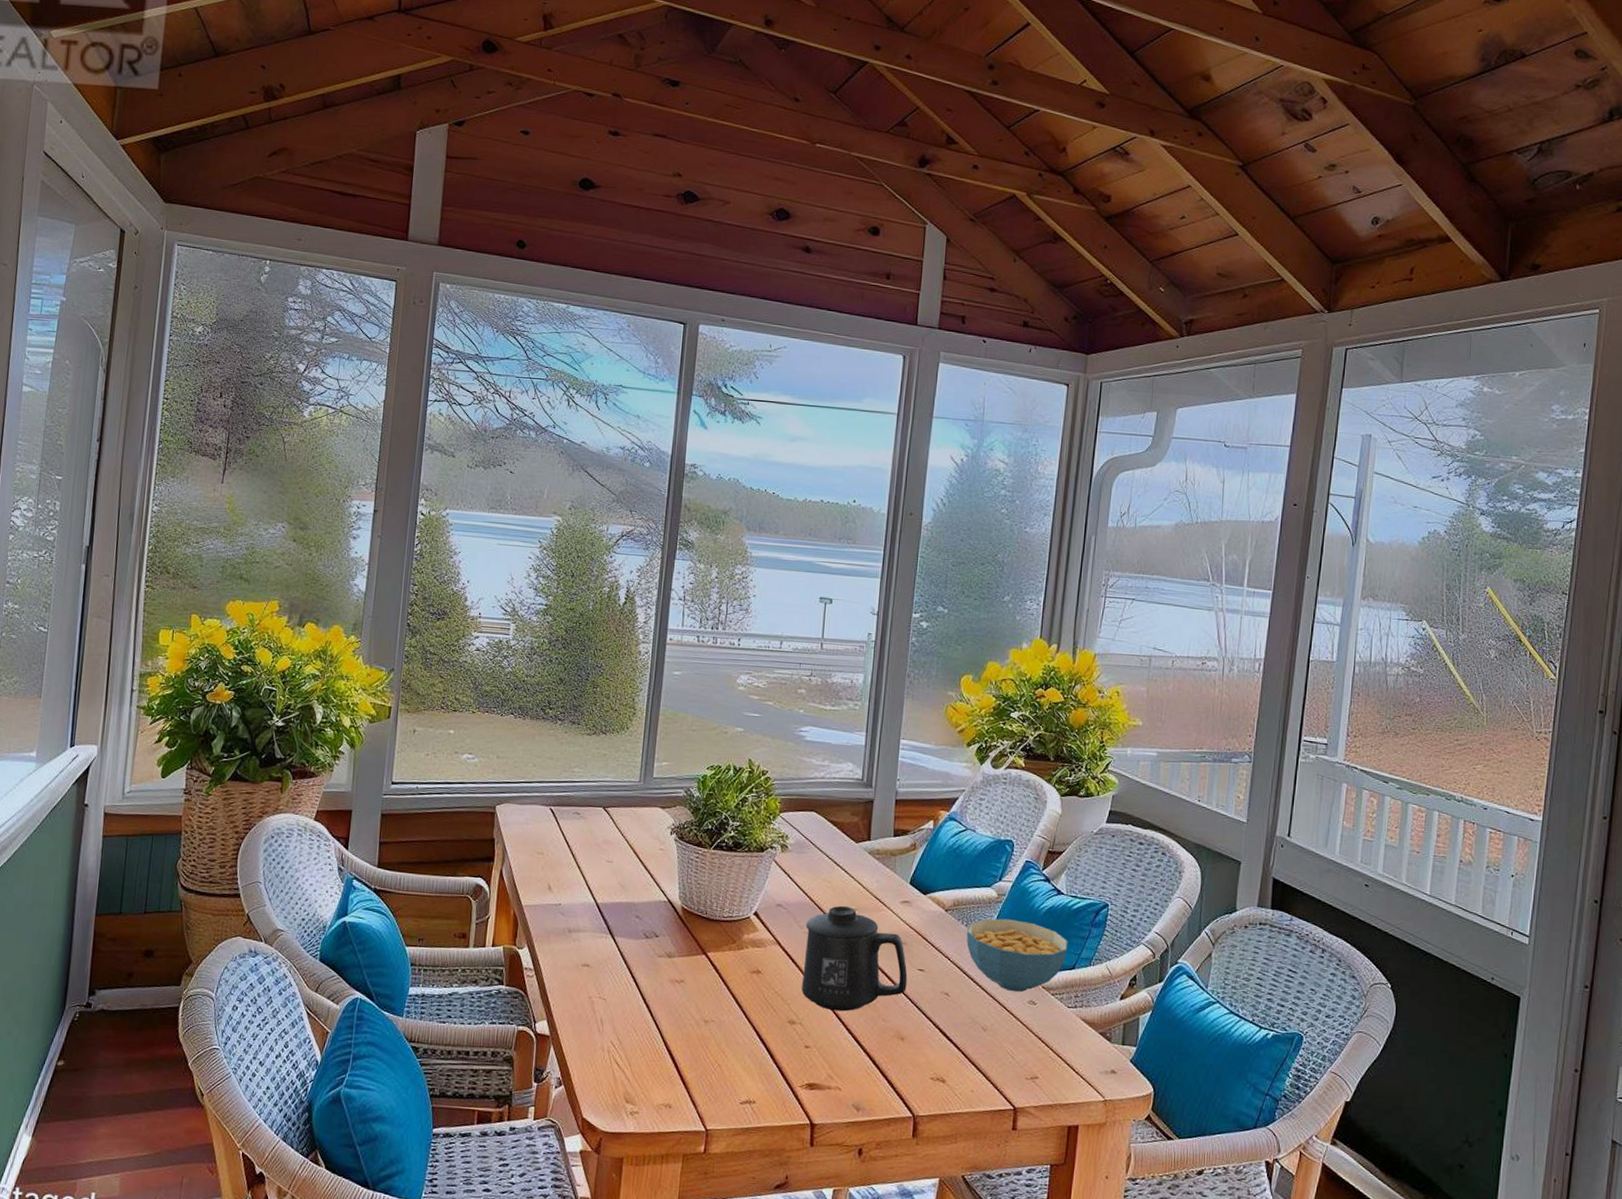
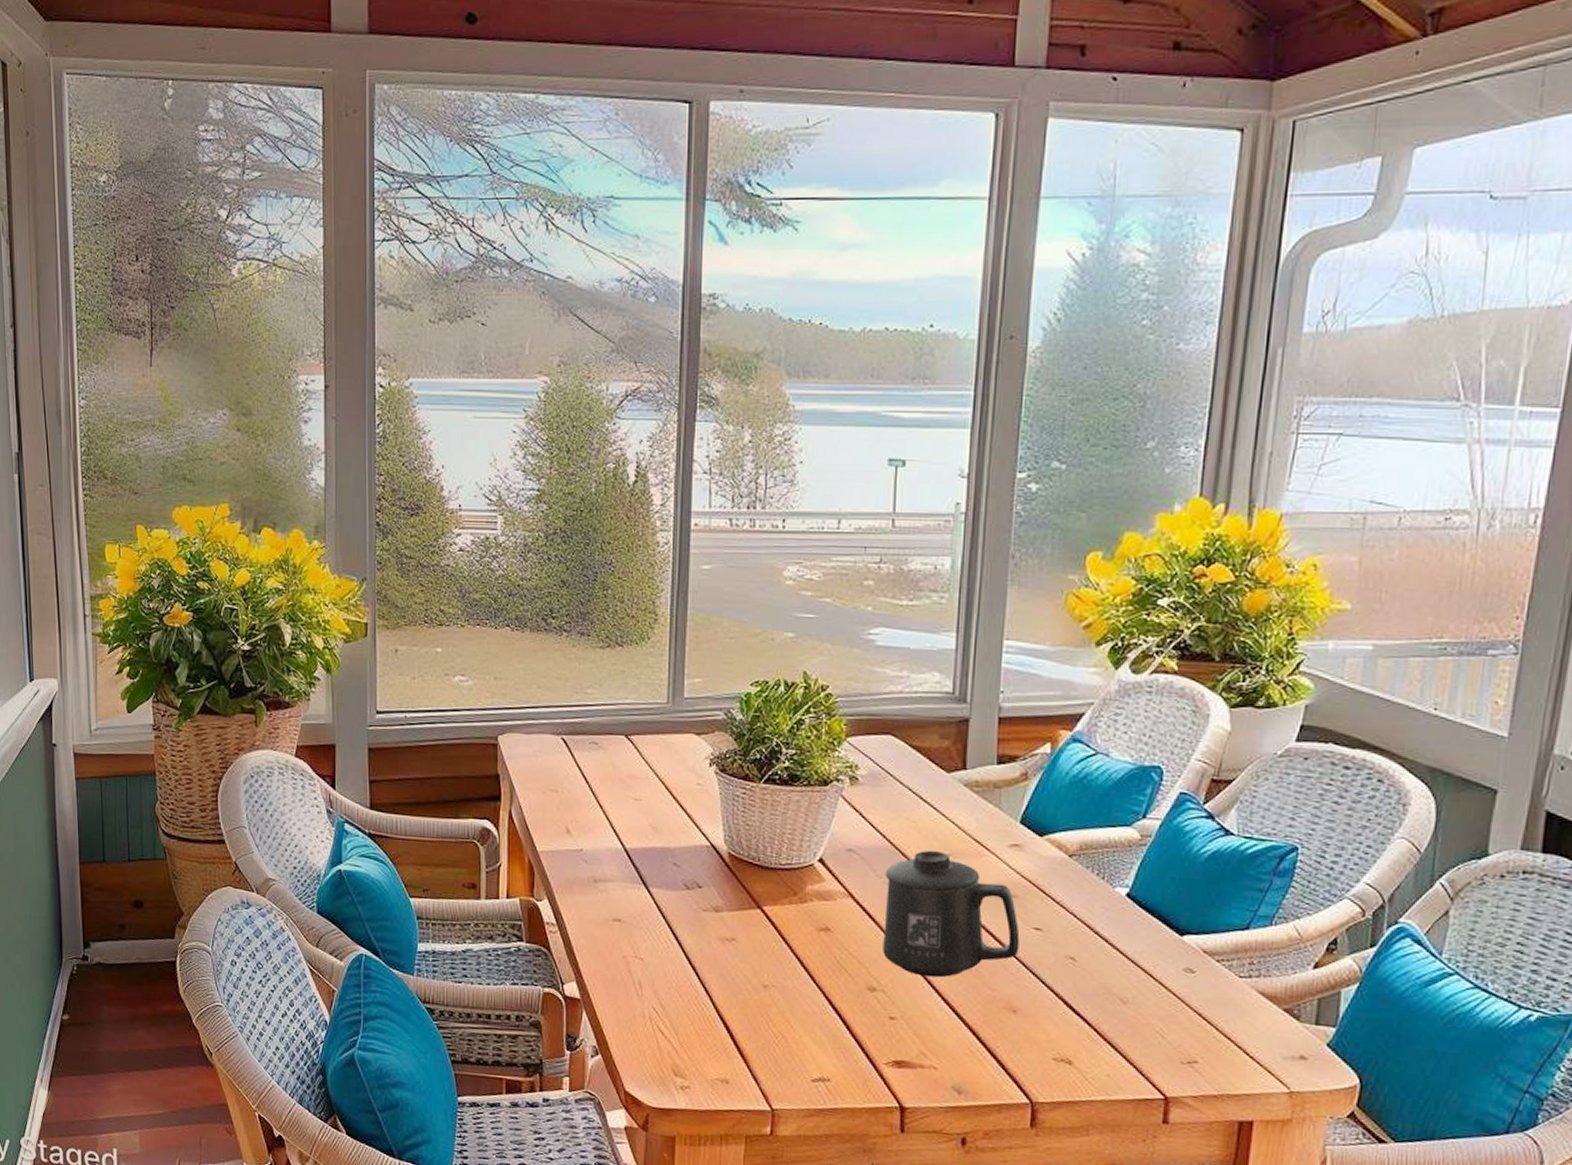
cereal bowl: present [966,918,1068,992] -> none [1098,865,1240,958]

